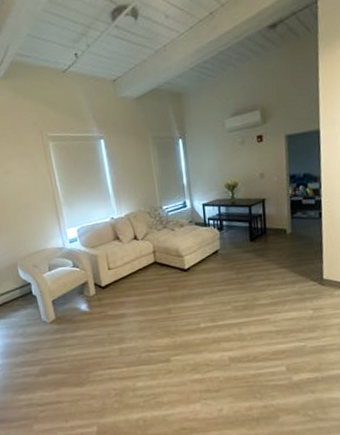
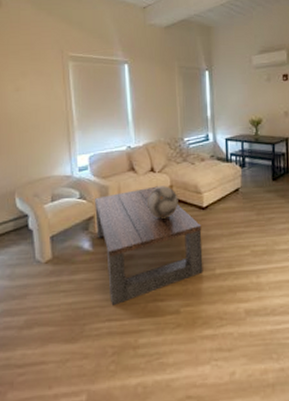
coffee table: none [85,252,189,357] -> present [94,186,203,306]
decorative sphere: none [132,252,162,281] -> present [146,186,178,219]

